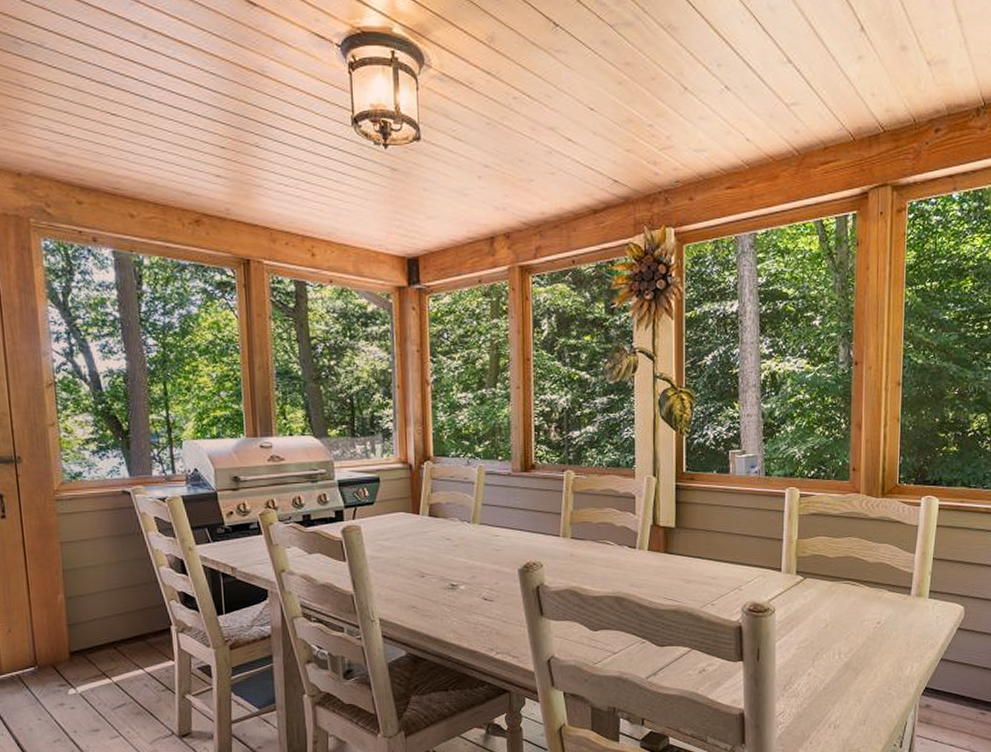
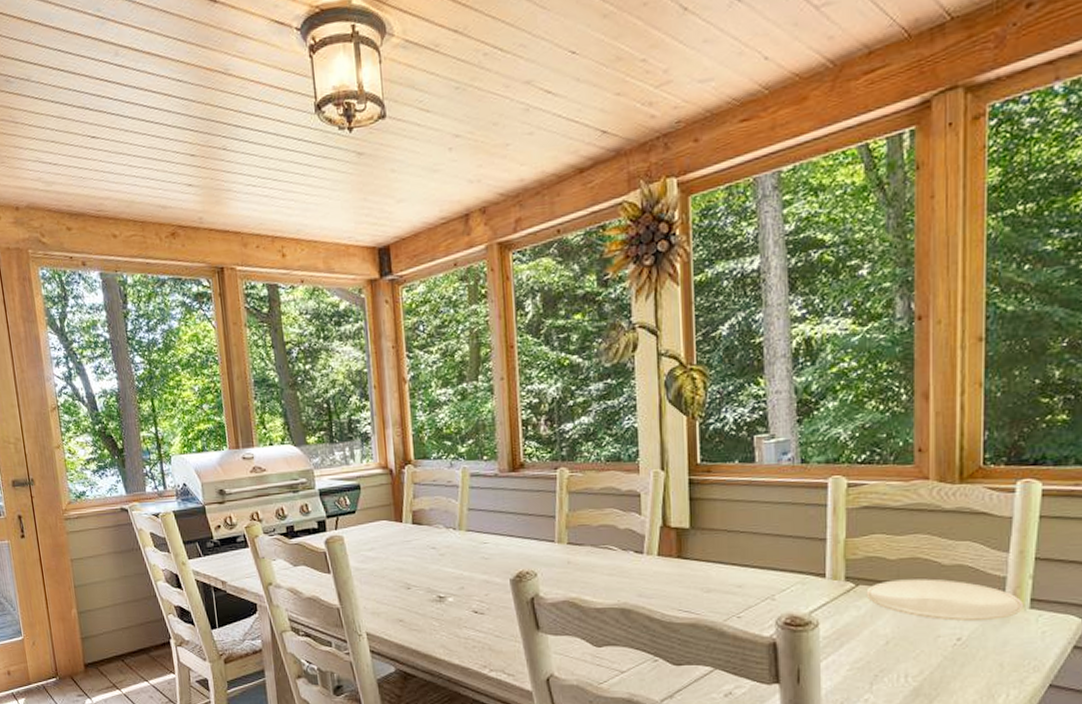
plate: none [811,573,925,608] -> present [866,578,1025,621]

